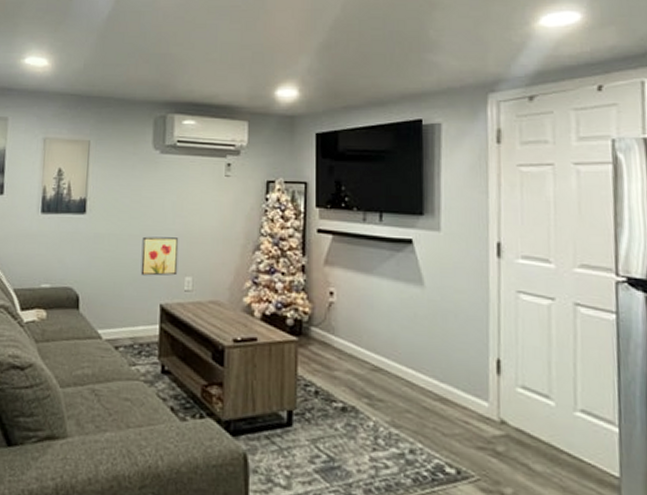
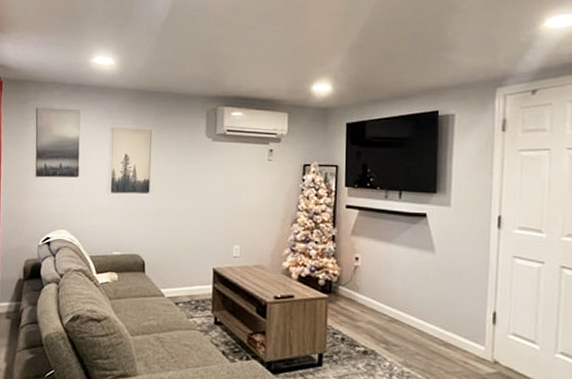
wall art: present [140,236,179,276] -> none [196,212,229,245]

